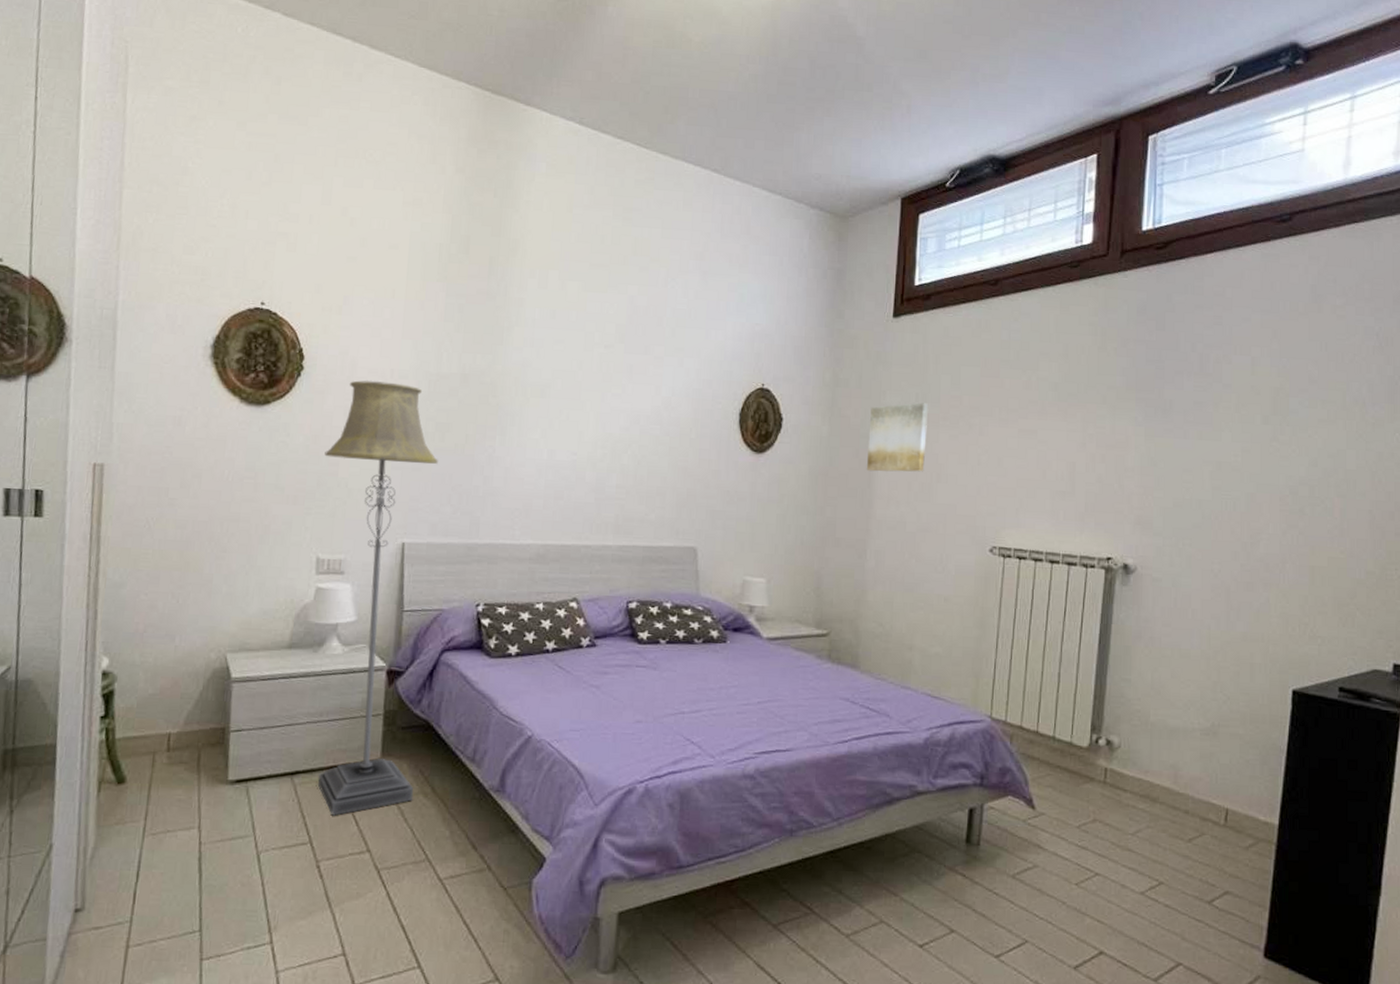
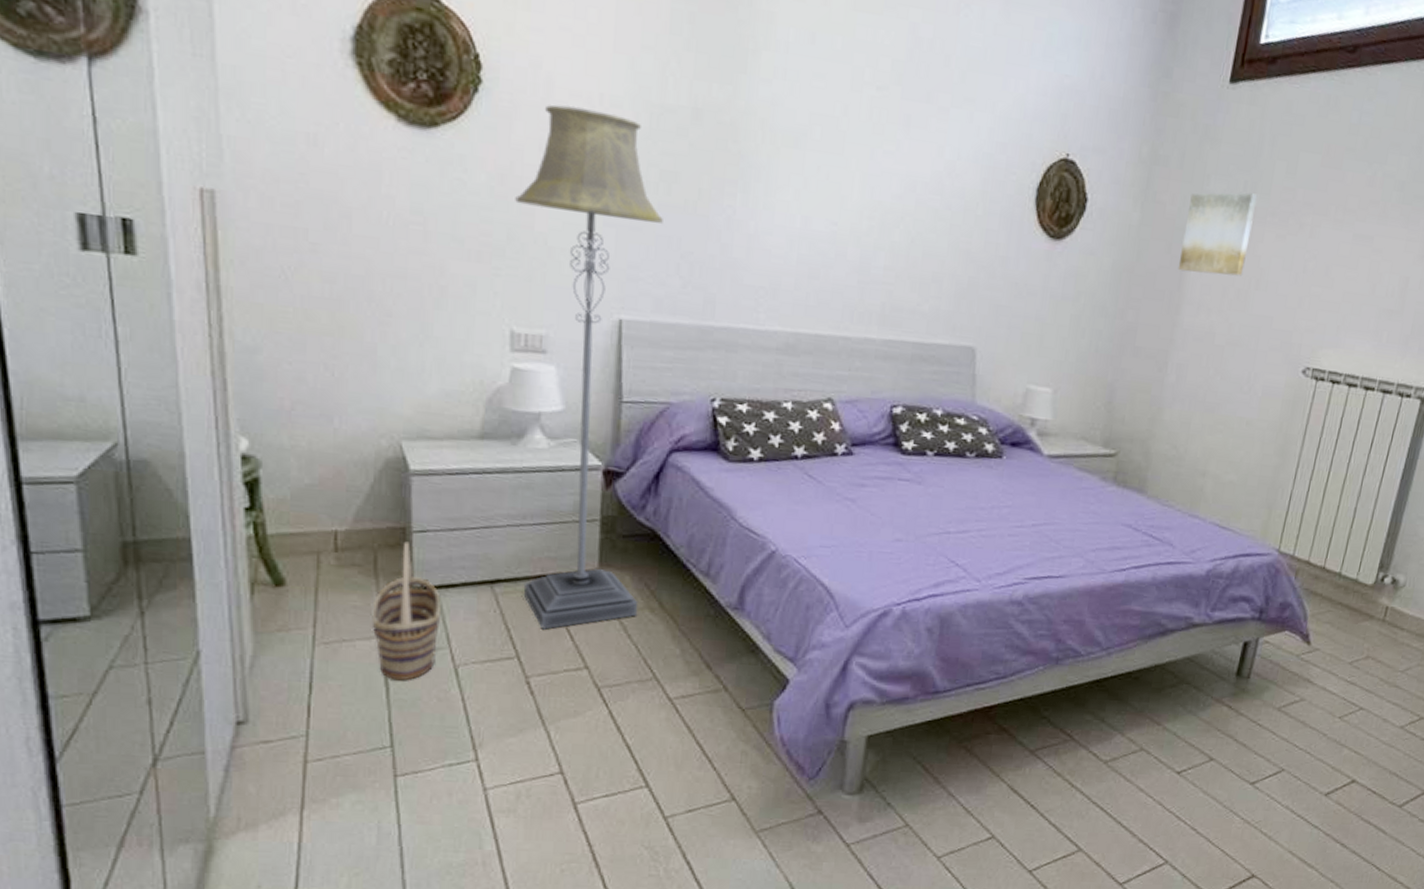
basket: none [192,740,249,868] -> present [372,541,441,681]

